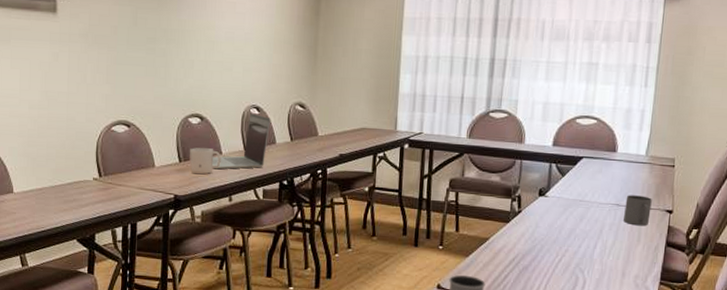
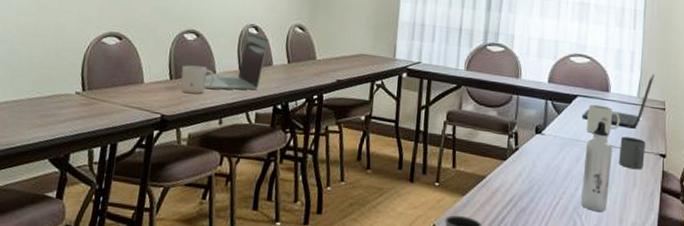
water bottle: none [584,181,618,267] -> present [581,121,613,212]
laptop: none [586,131,665,187] -> present [581,73,655,129]
mug: none [591,165,627,194] -> present [586,104,620,135]

